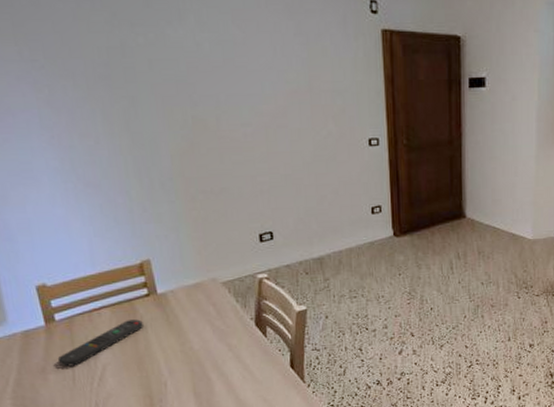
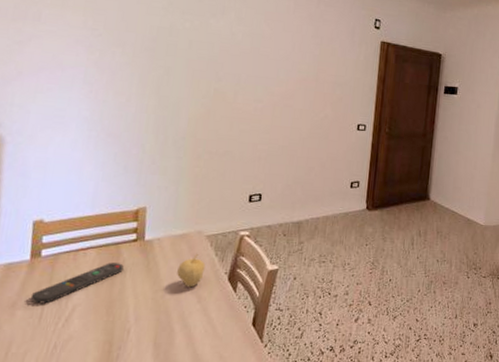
fruit: none [199,301,229,337] -> present [177,253,206,288]

